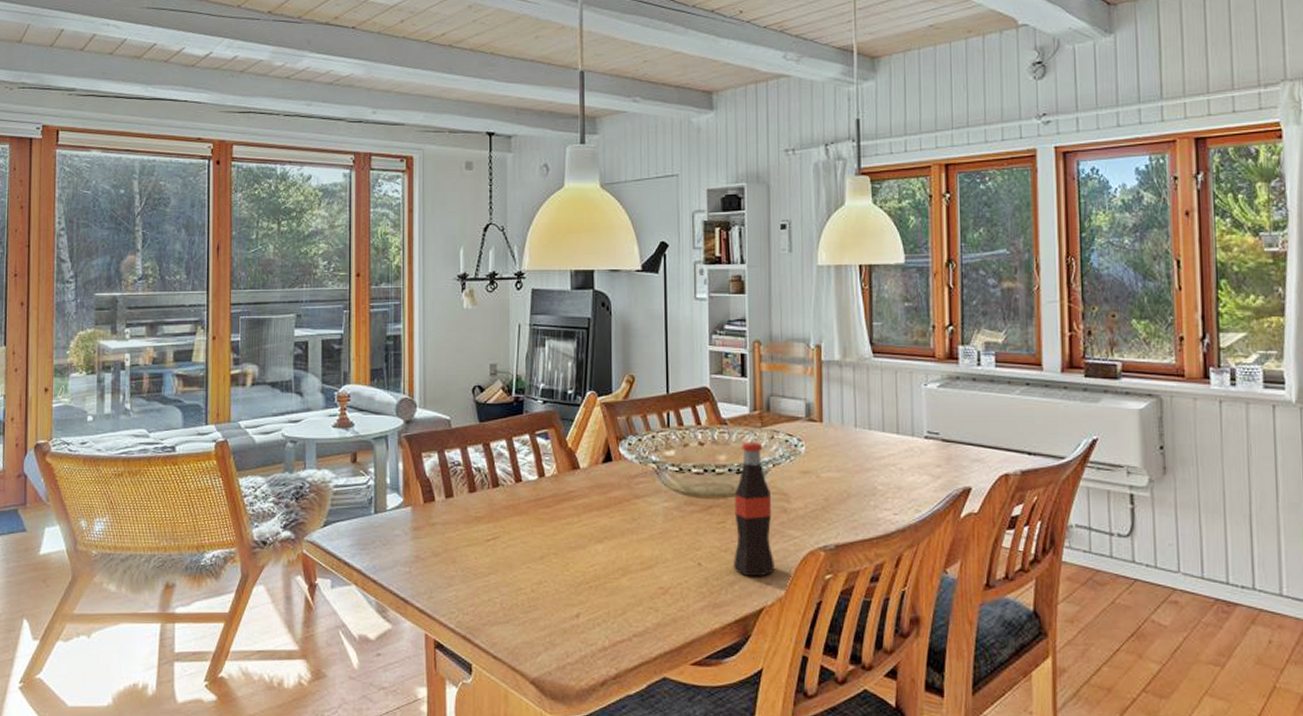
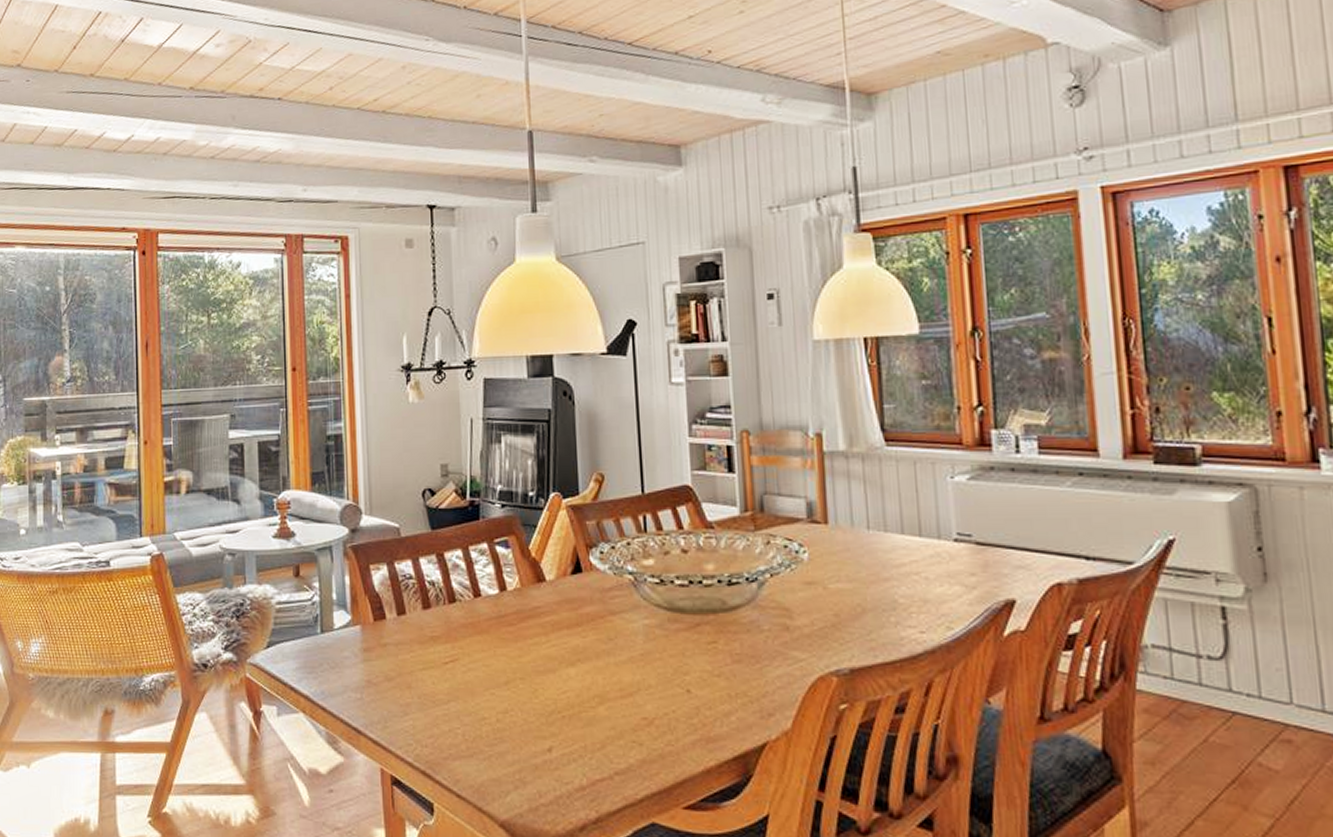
bottle: present [734,442,774,577] -> none [726,548,778,707]

